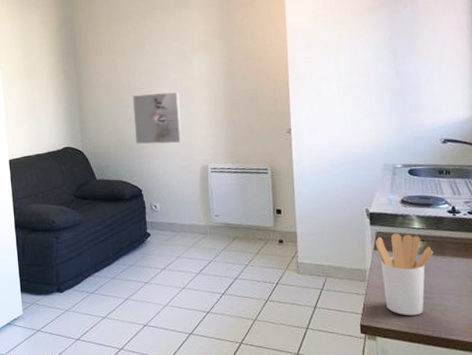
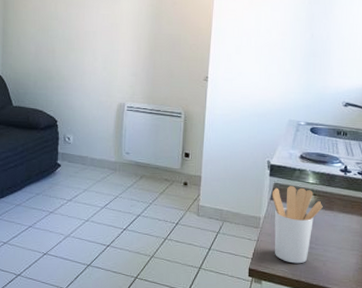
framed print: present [132,91,183,145] -> none [56,26,105,79]

